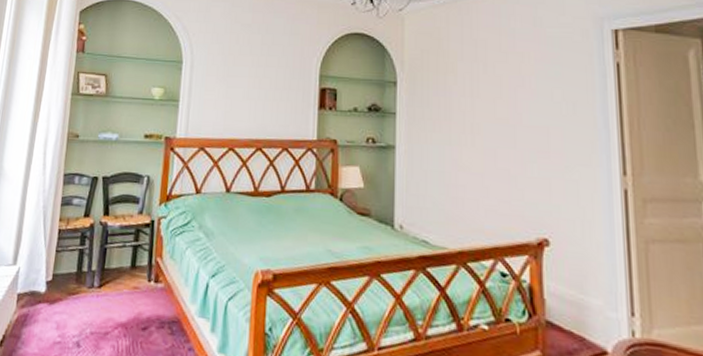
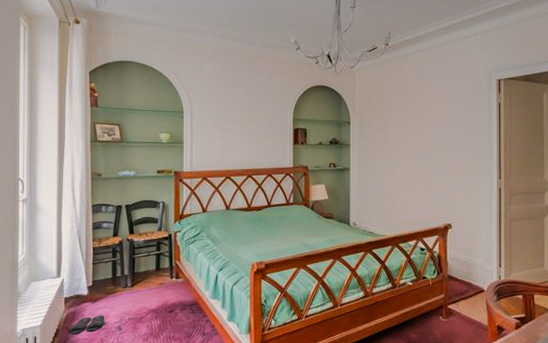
slippers: none [17,322,62,347] -> present [69,315,105,335]

